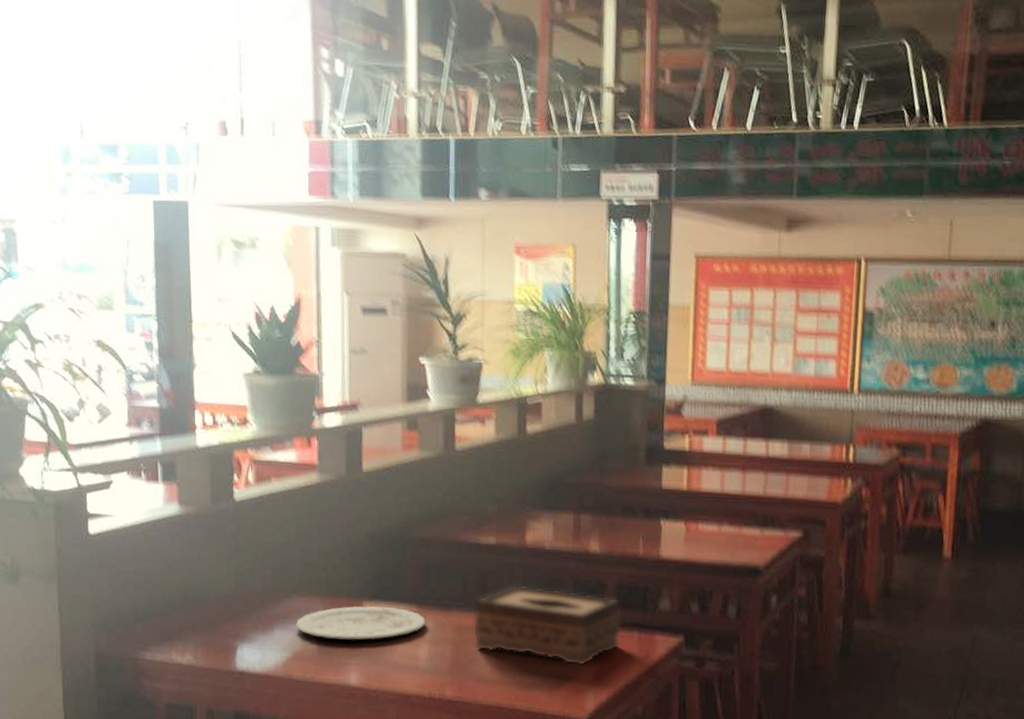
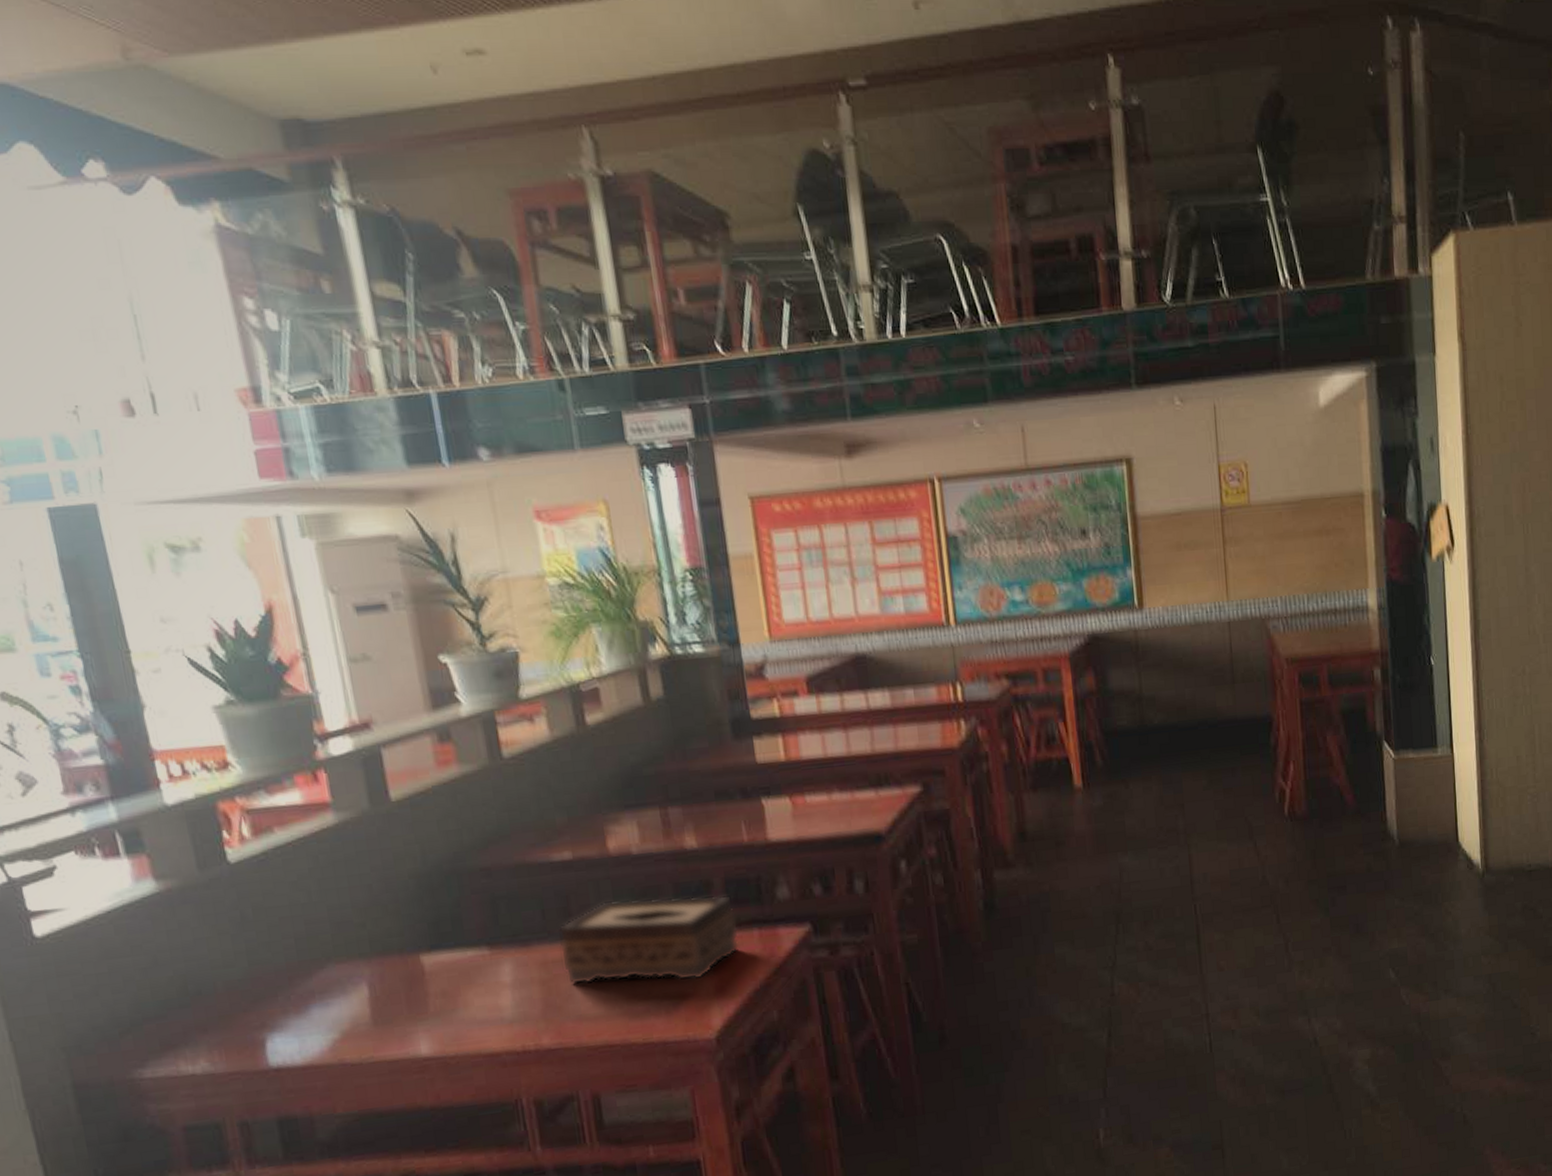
plate: present [295,605,426,640] -> none [337,954,504,1008]

